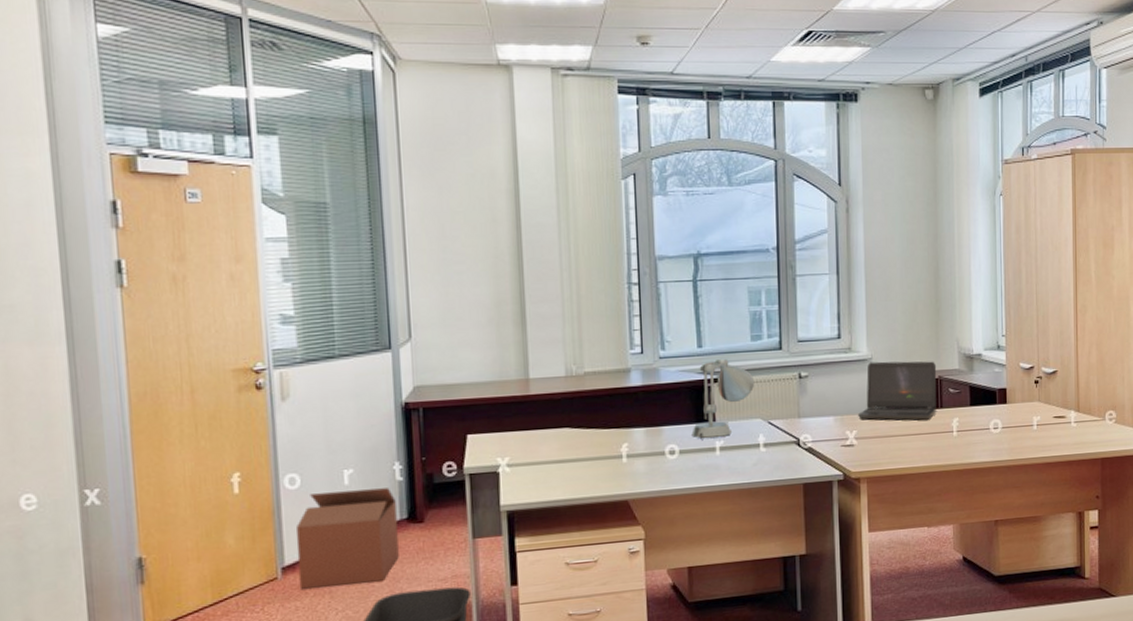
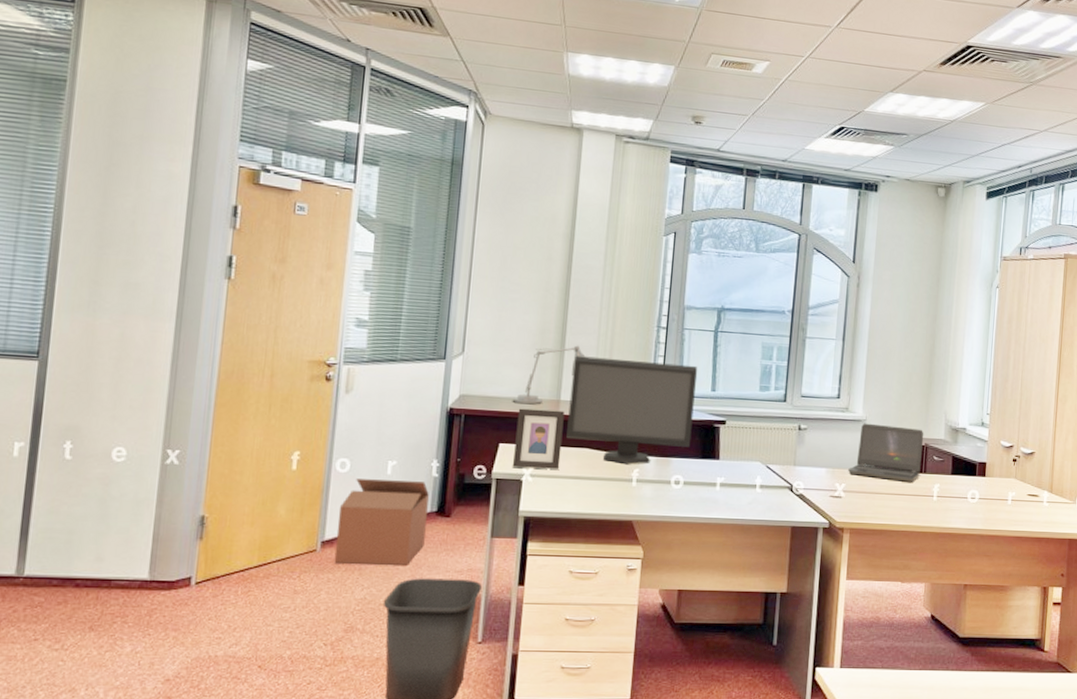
desk lamp: none [474,315,551,388] -> present [512,345,586,405]
picture frame: none [483,390,539,459] -> present [512,408,565,469]
monitor: none [538,321,682,441] -> present [566,355,698,465]
desk lamp: present [691,359,755,440] -> none [696,404,759,475]

